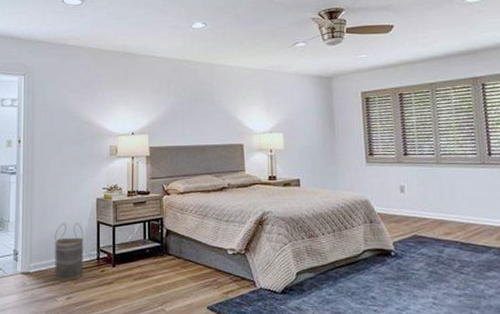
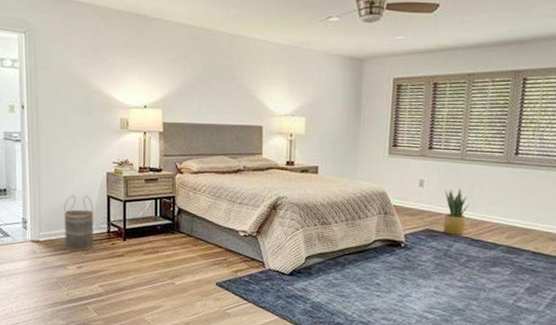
planter: none [427,191,453,240] -> present [443,188,470,235]

